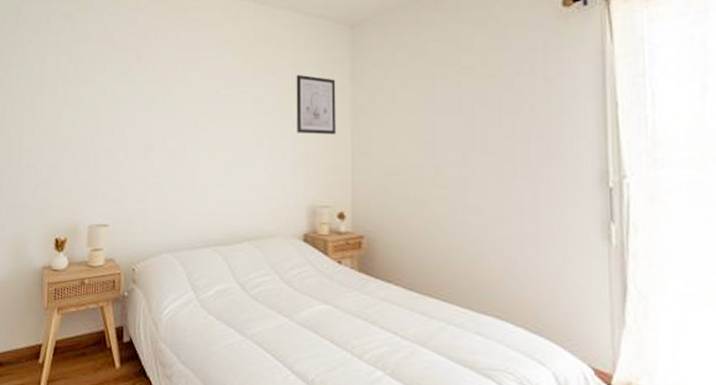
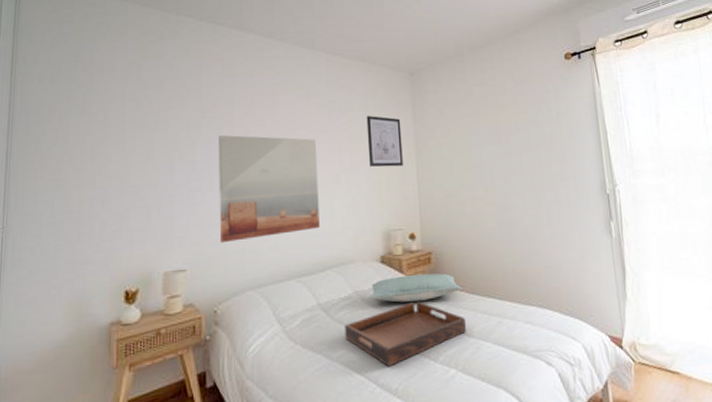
wall art: none [139,92,240,203] -> present [219,135,320,244]
serving tray: none [260,288,400,355] -> present [345,301,467,367]
pillow: none [289,258,398,290] -> present [369,273,463,303]

